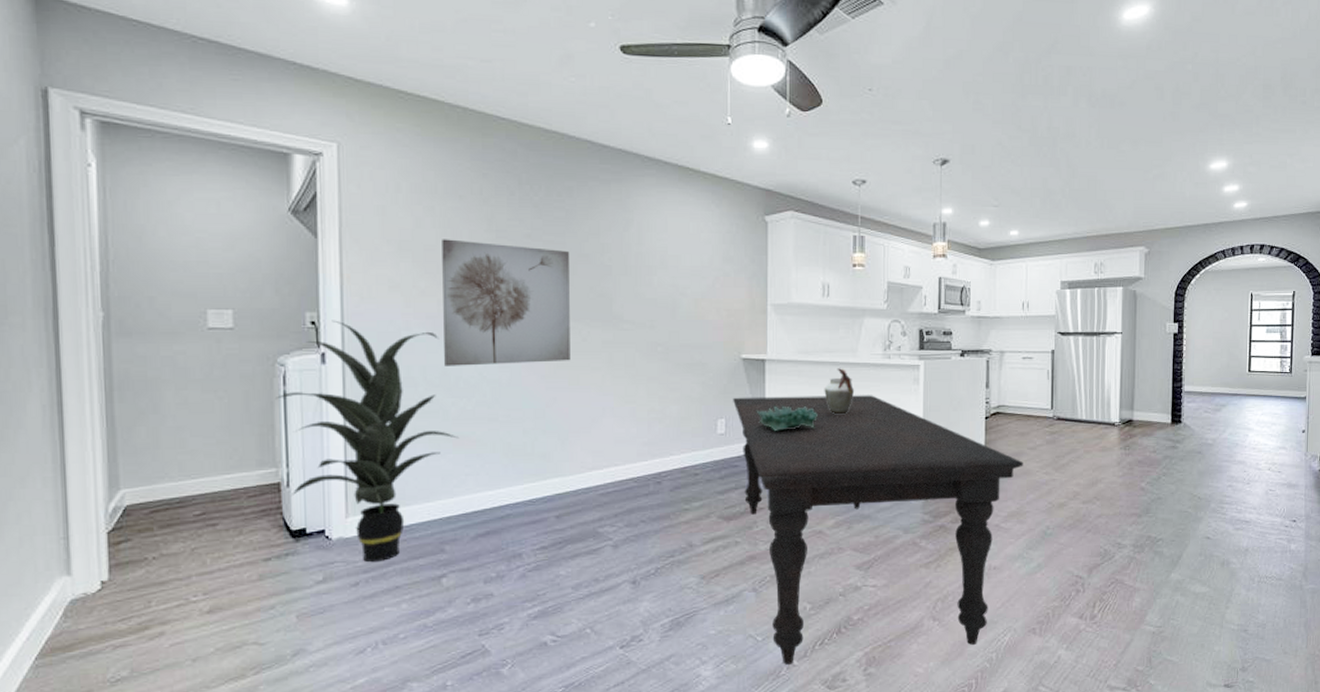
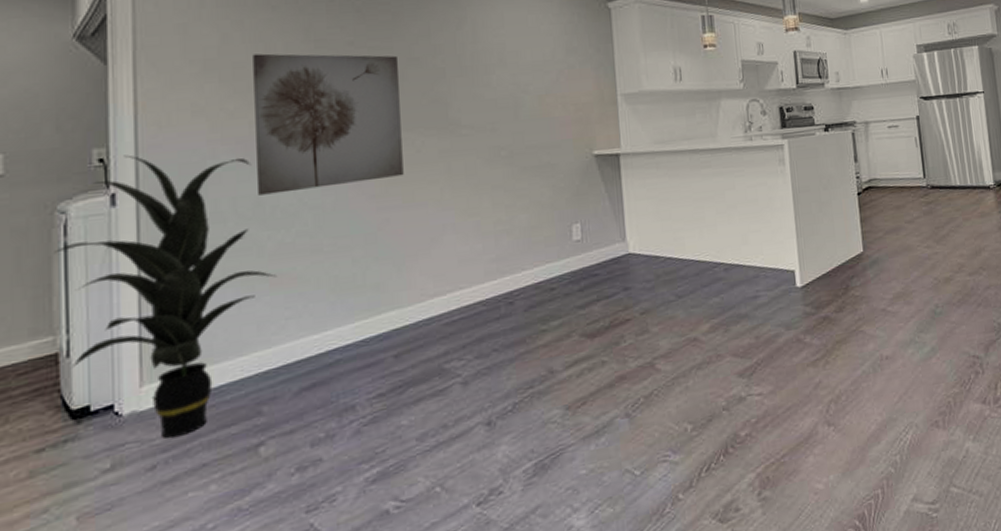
dining table: present [733,395,1023,665] -> none [588,181,903,500]
decorative bowl: present [756,405,818,432] -> none [613,200,681,232]
vase: present [824,368,855,414] -> none [685,155,718,206]

